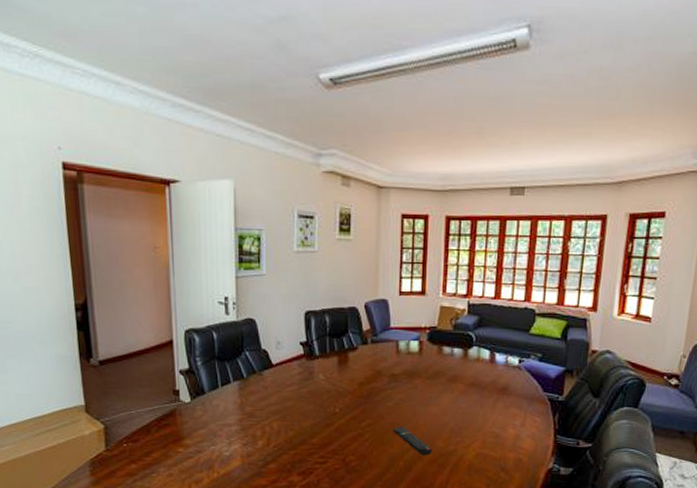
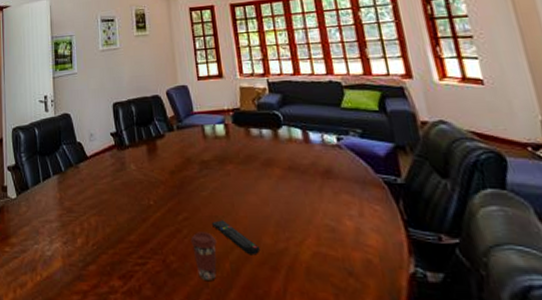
coffee cup: none [371,436,395,476] -> present [190,232,217,282]

